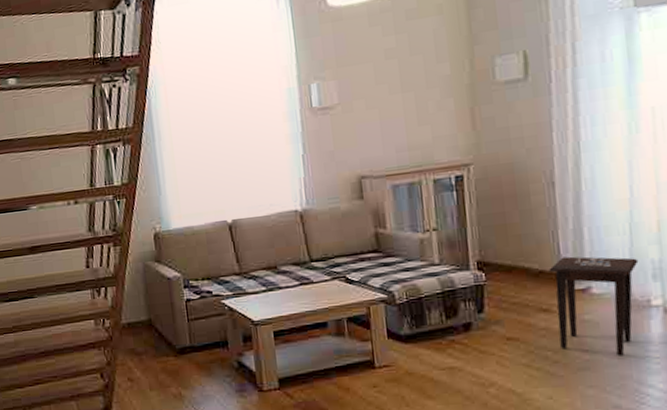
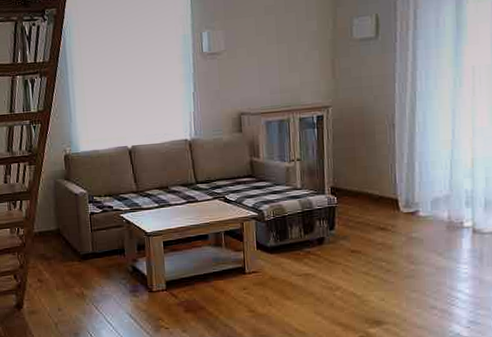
side table: present [549,256,639,356] -> none [387,185,456,267]

